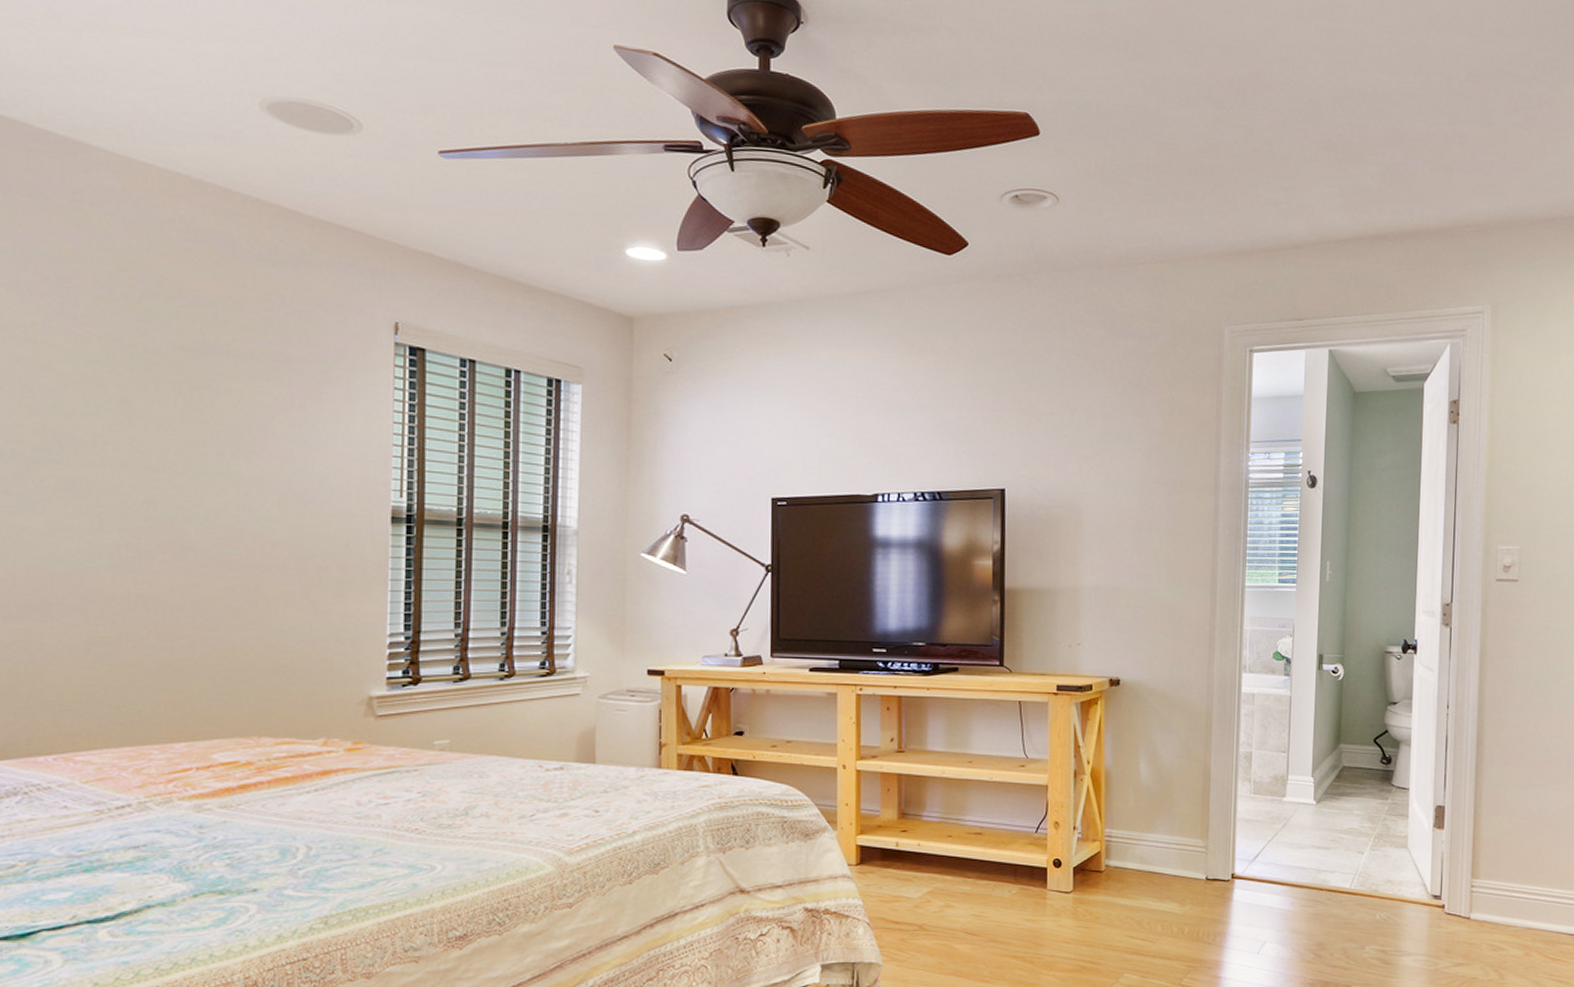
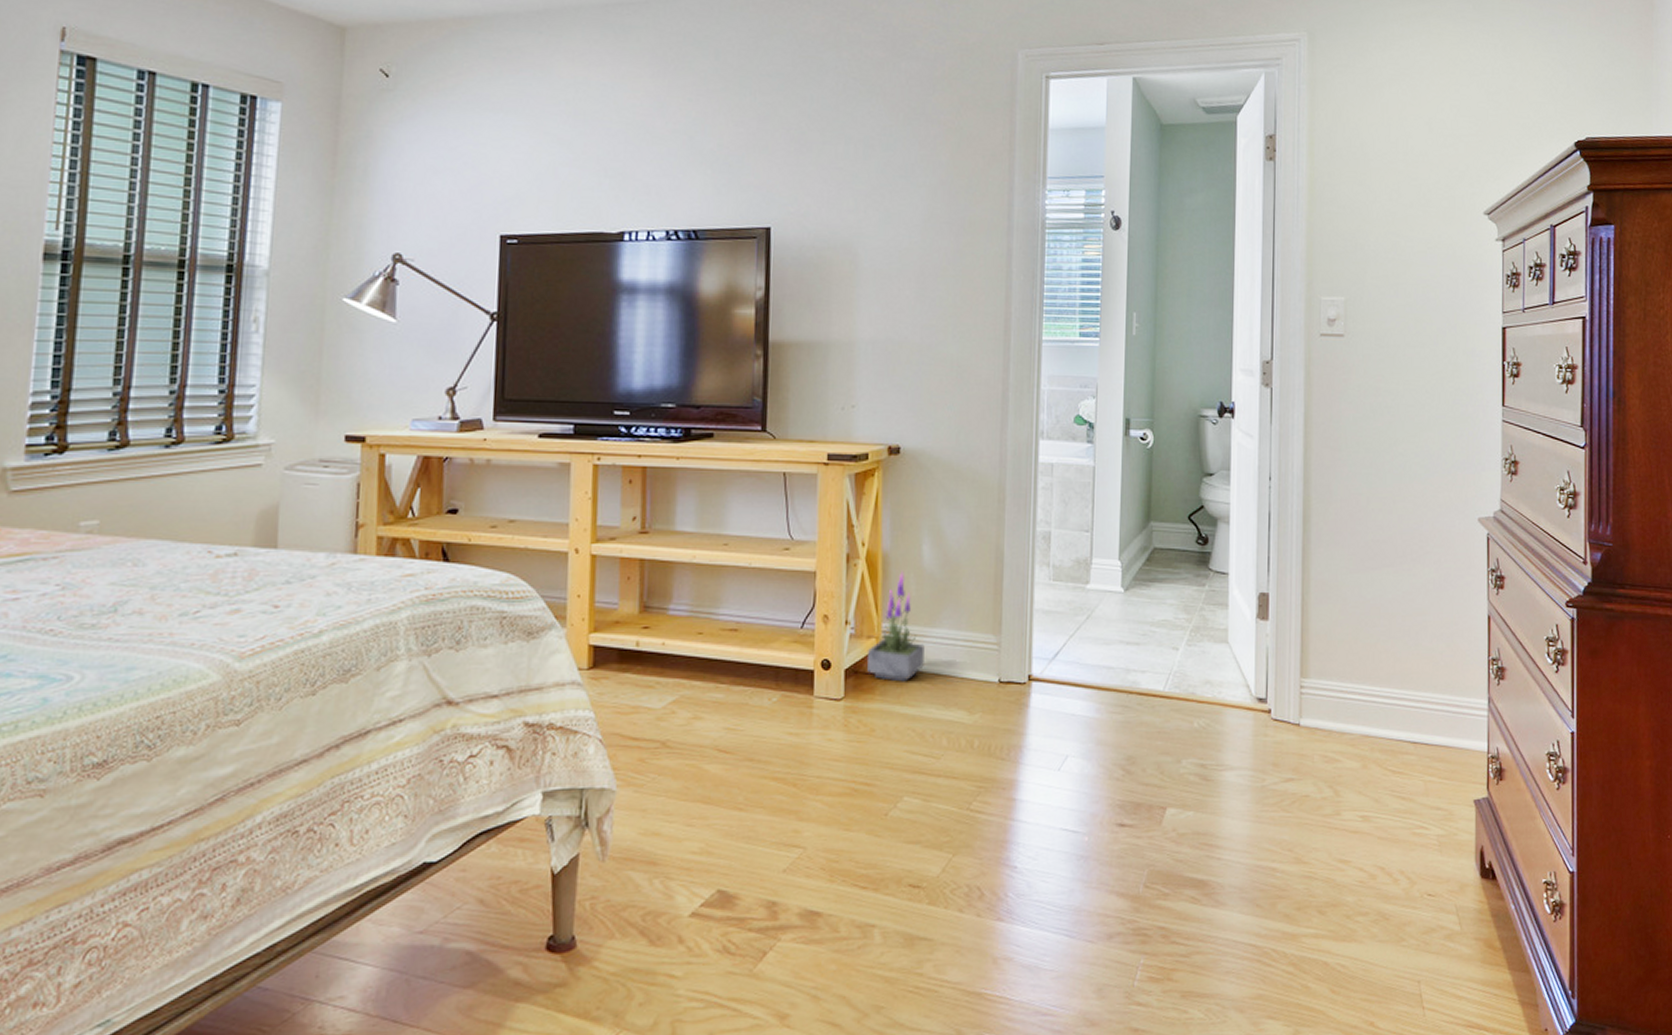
potted plant: none [1093,785,1142,878] -> present [867,571,925,682]

